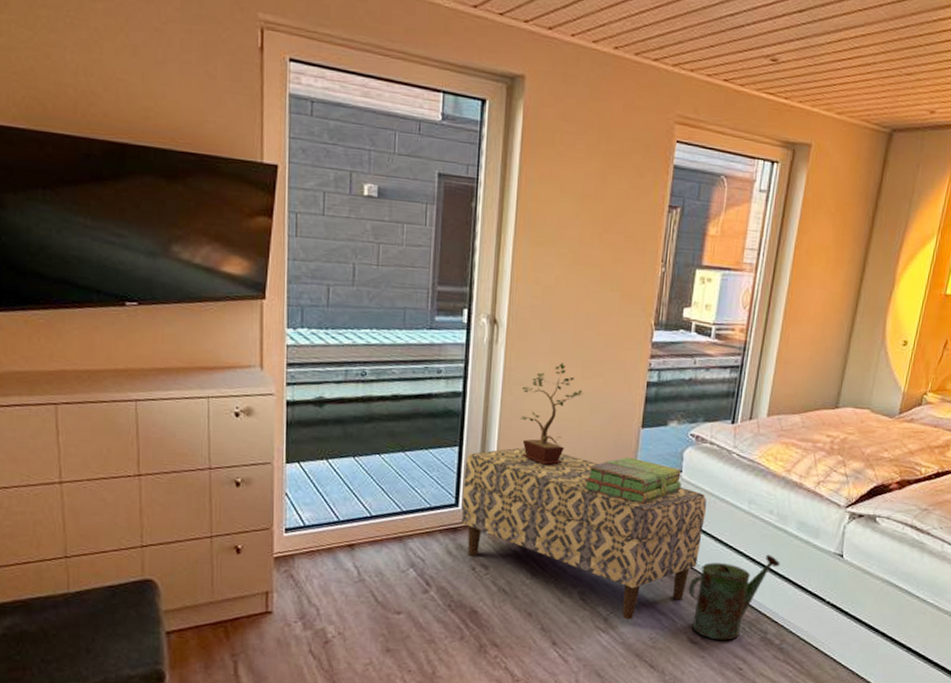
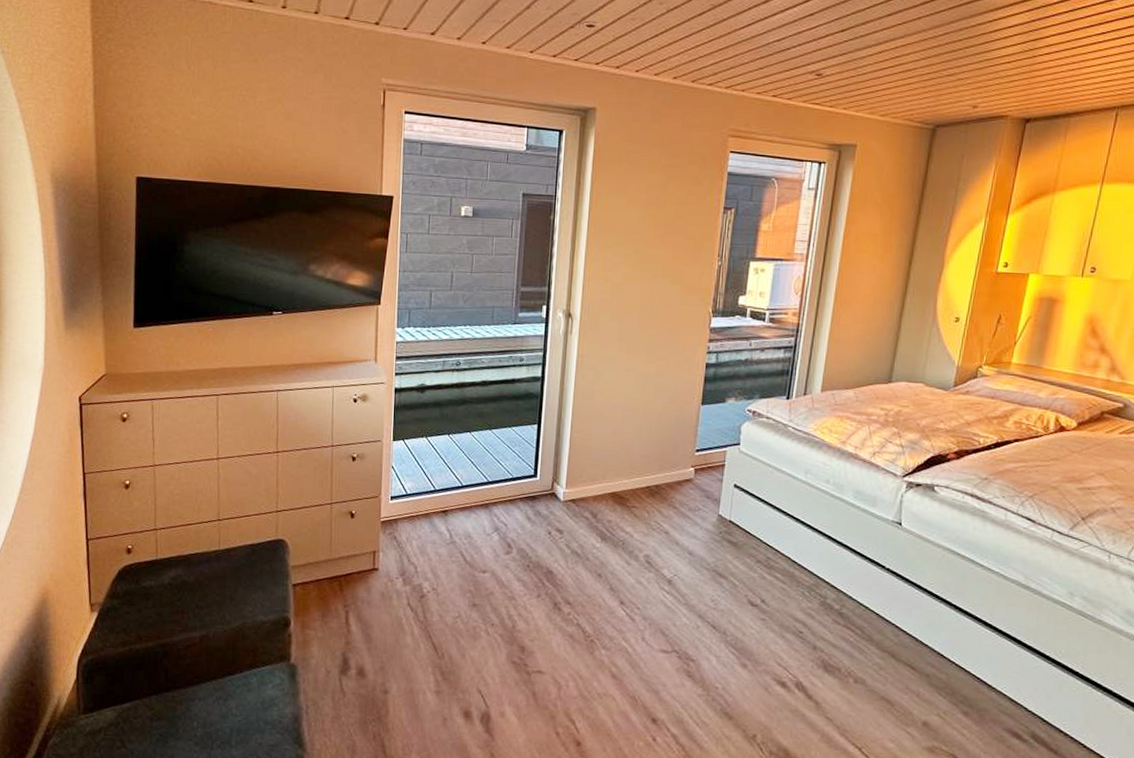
bench: present [461,447,707,620] -> none [539,424,765,583]
potted plant: present [519,363,584,466] -> none [591,349,649,441]
stack of books: present [583,457,682,504] -> none [648,431,740,474]
watering can: present [688,554,781,641] -> none [748,522,838,604]

